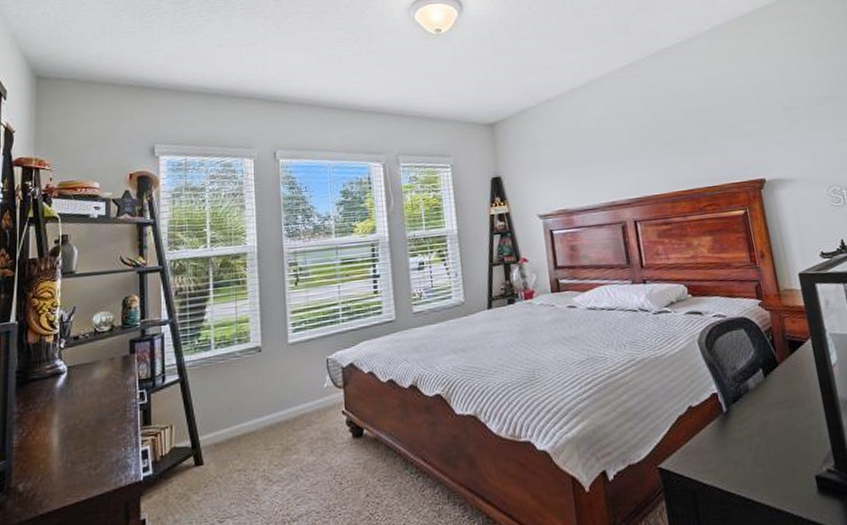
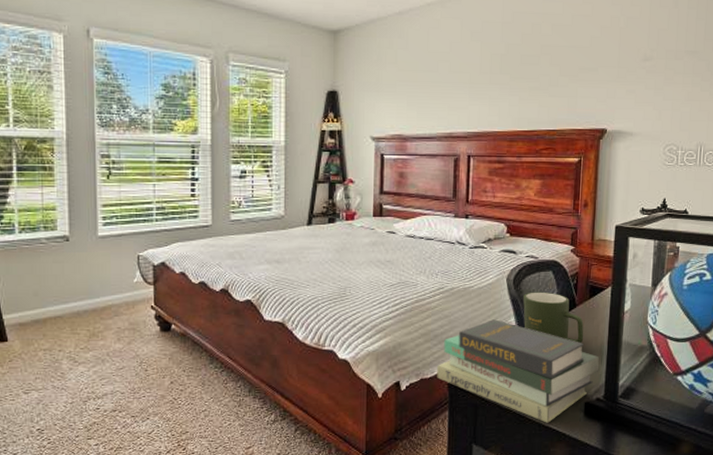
books: none [643,388,822,506] -> present [437,319,600,423]
mug: none [719,352,796,407] -> present [523,291,584,344]

